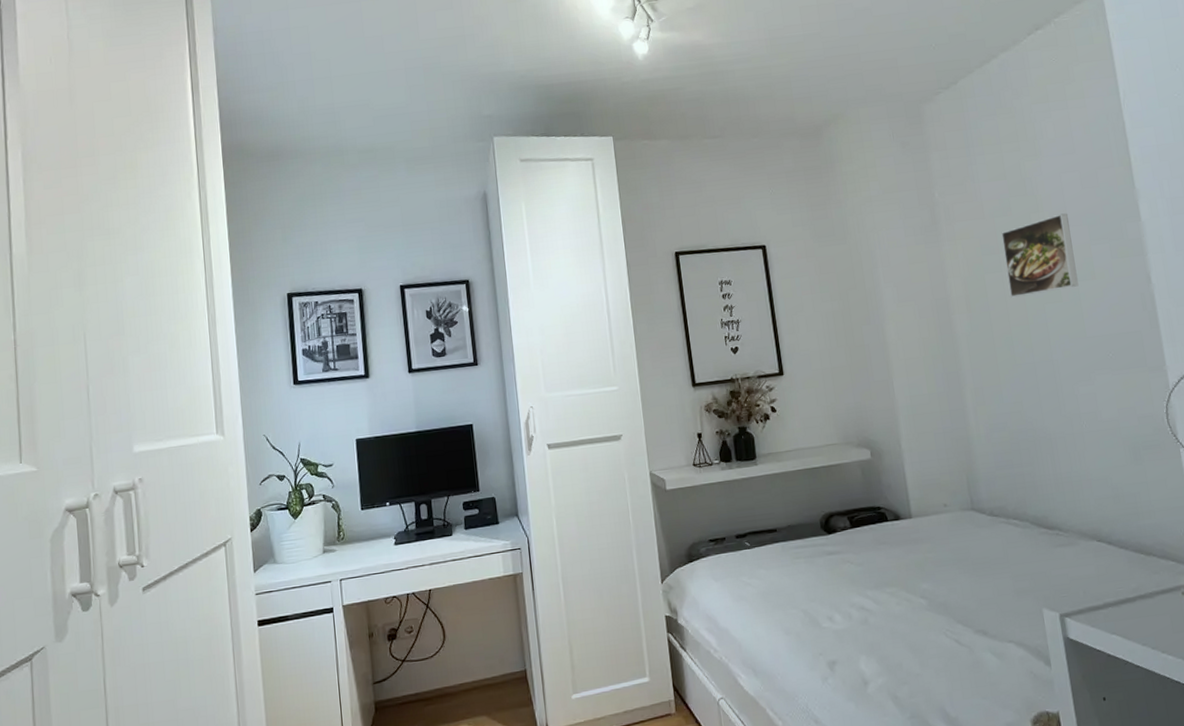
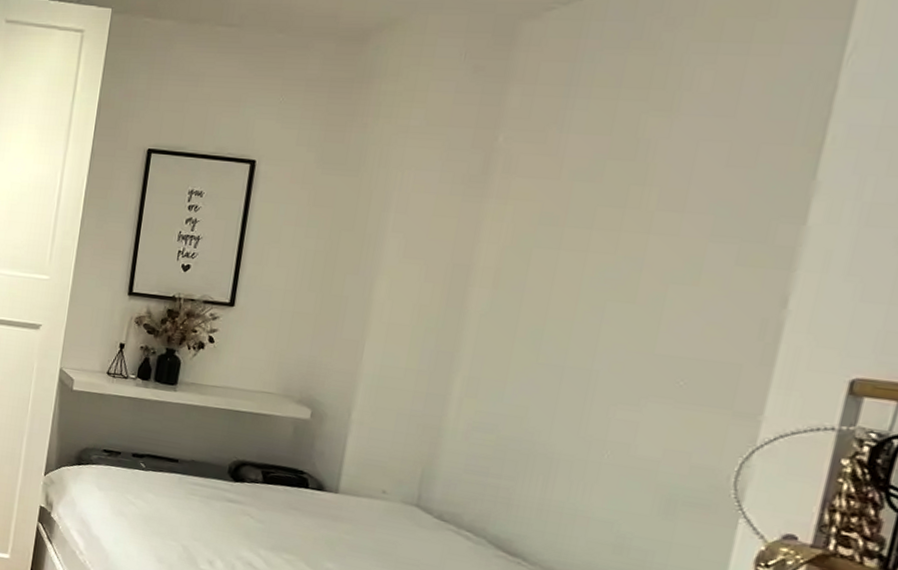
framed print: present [1001,213,1079,298] -> none [559,193,690,290]

